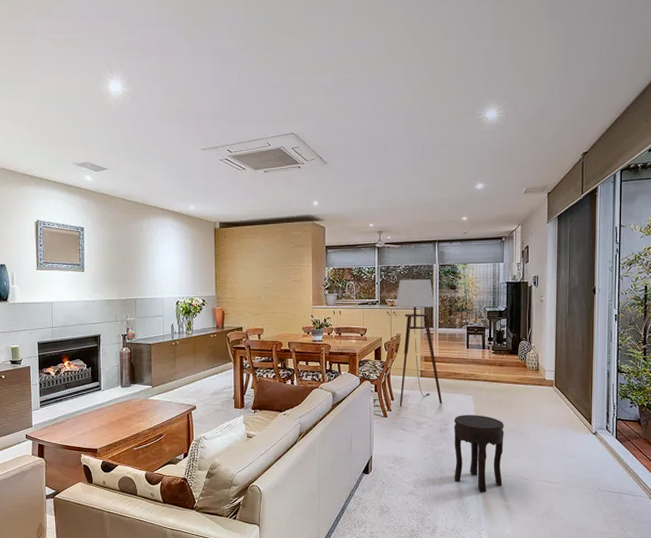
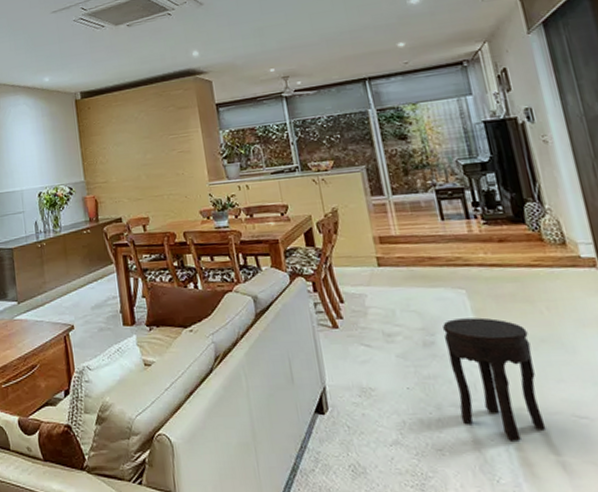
floor lamp: present [396,279,443,407] -> none [322,130,420,312]

